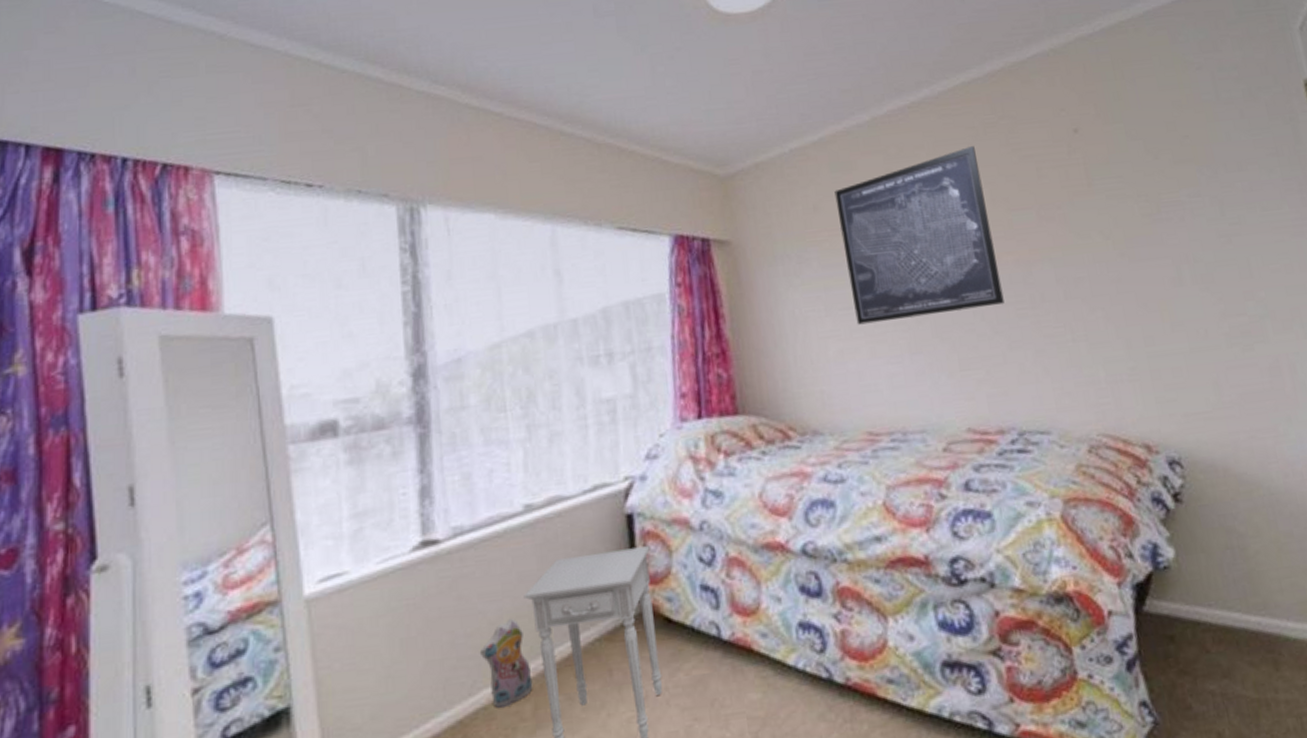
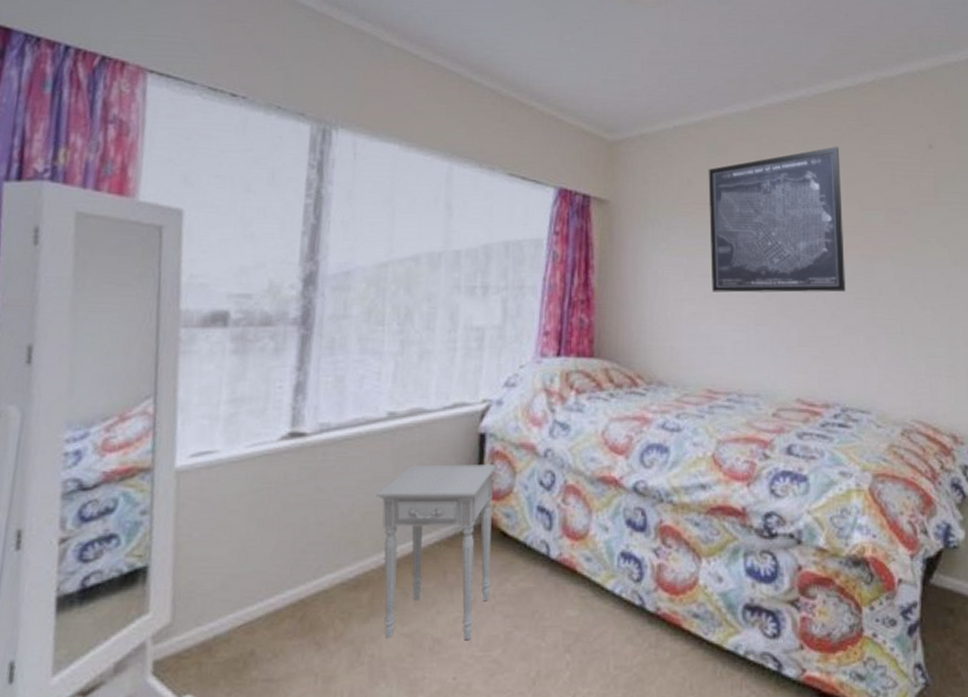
plush toy: present [479,618,533,708] -> none [328,513,373,593]

